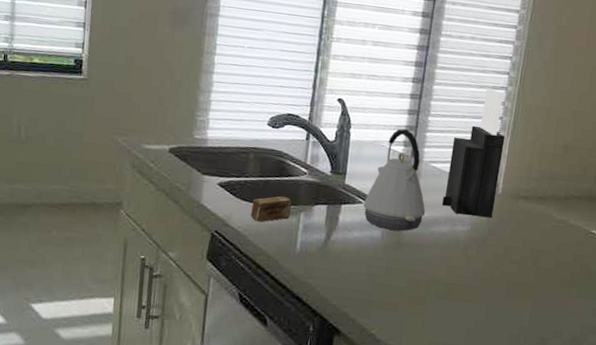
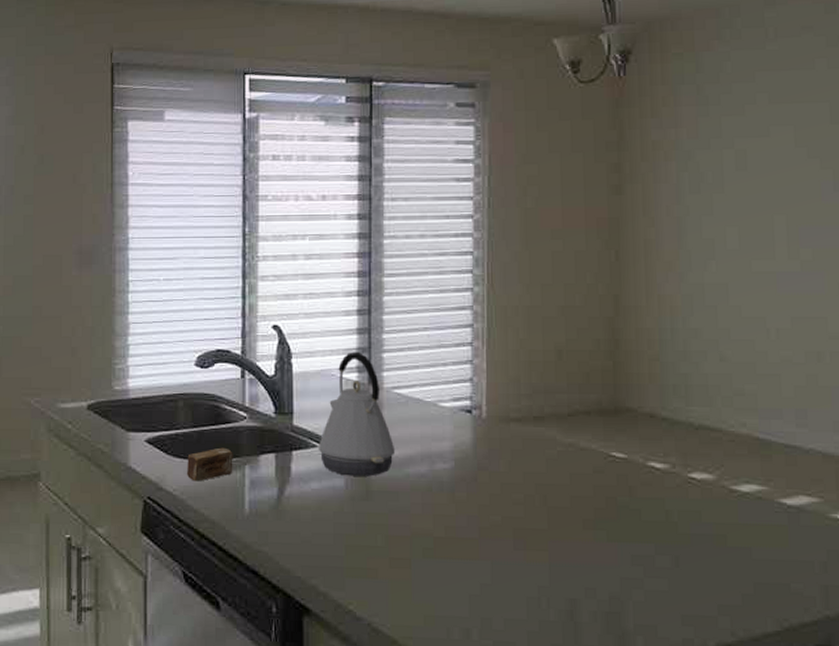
knife block: present [441,88,505,218] -> none [413,292,481,450]

